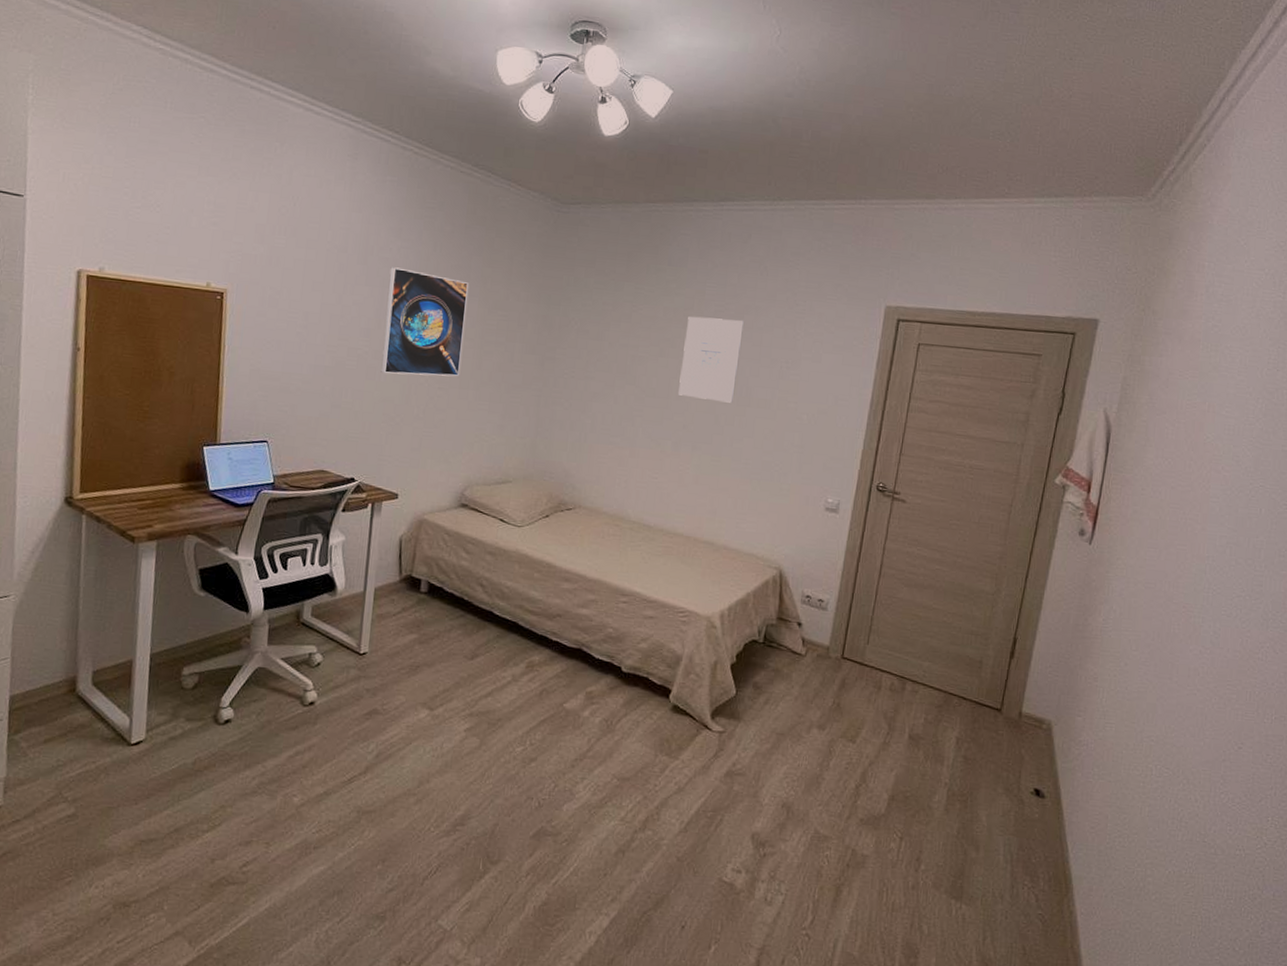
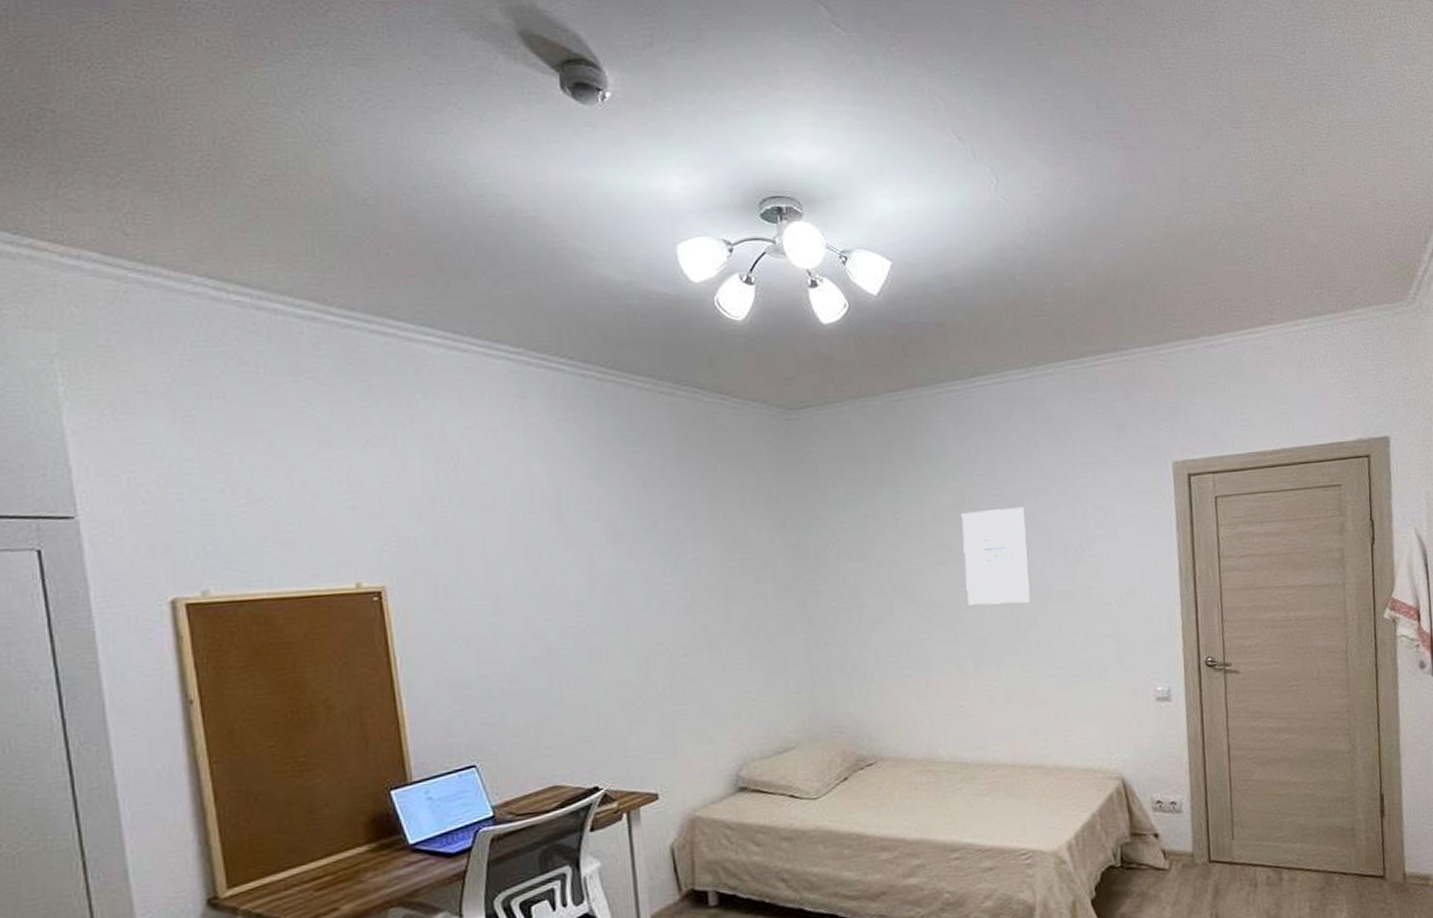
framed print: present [380,267,468,377] -> none [594,519,705,651]

